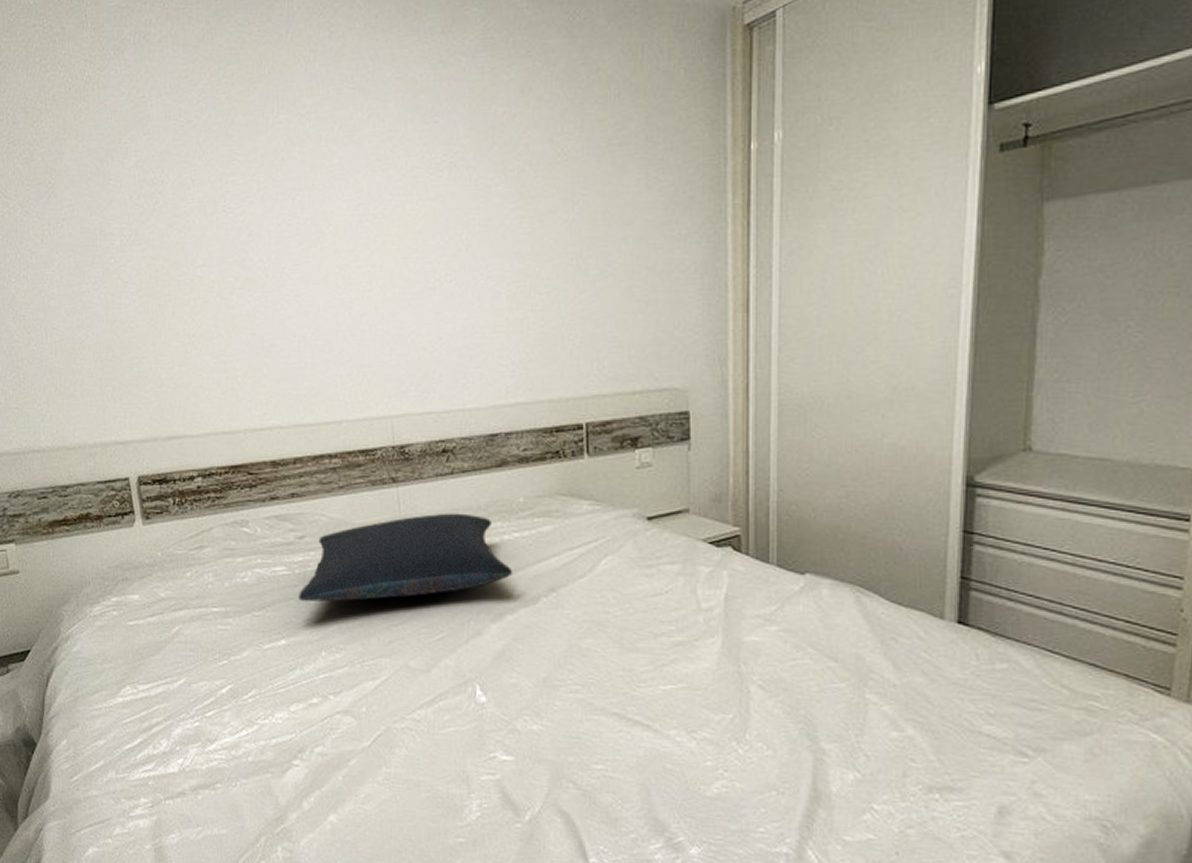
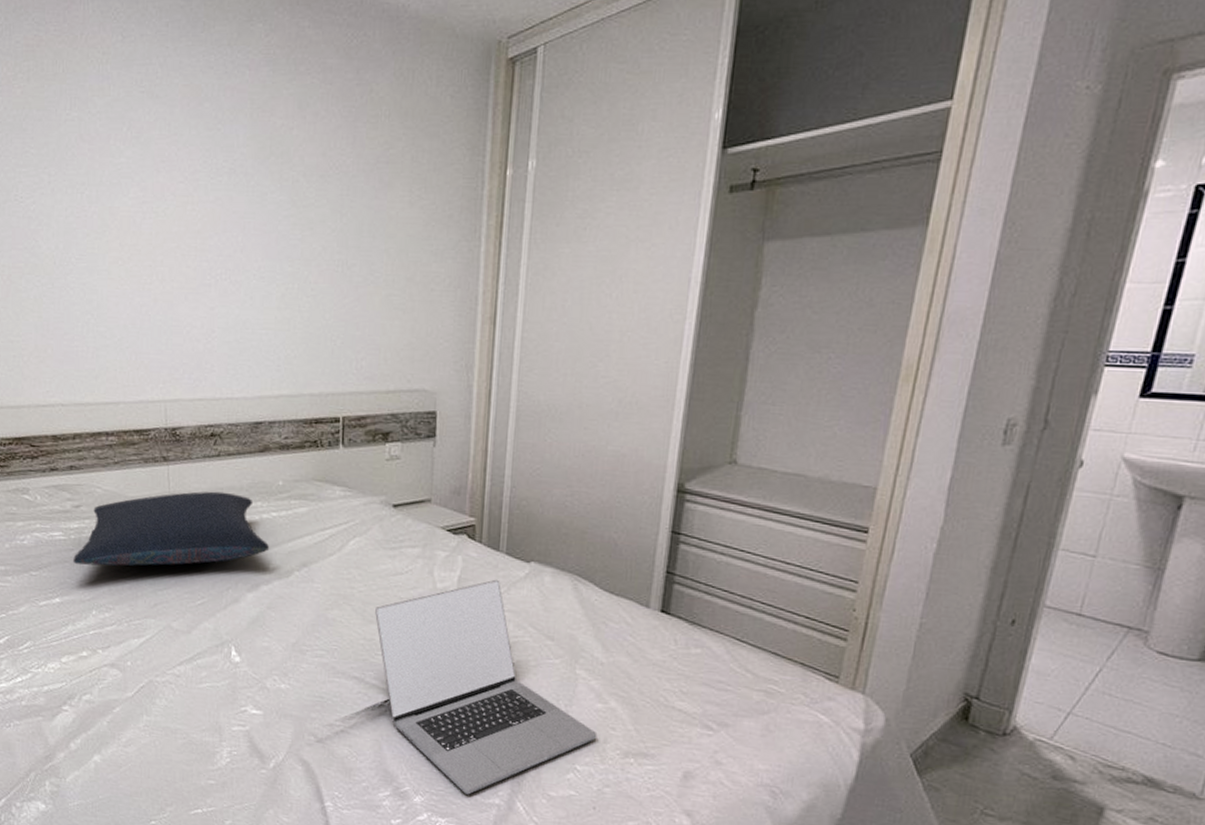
laptop: none [634,595,895,843] -> present [375,579,598,795]

